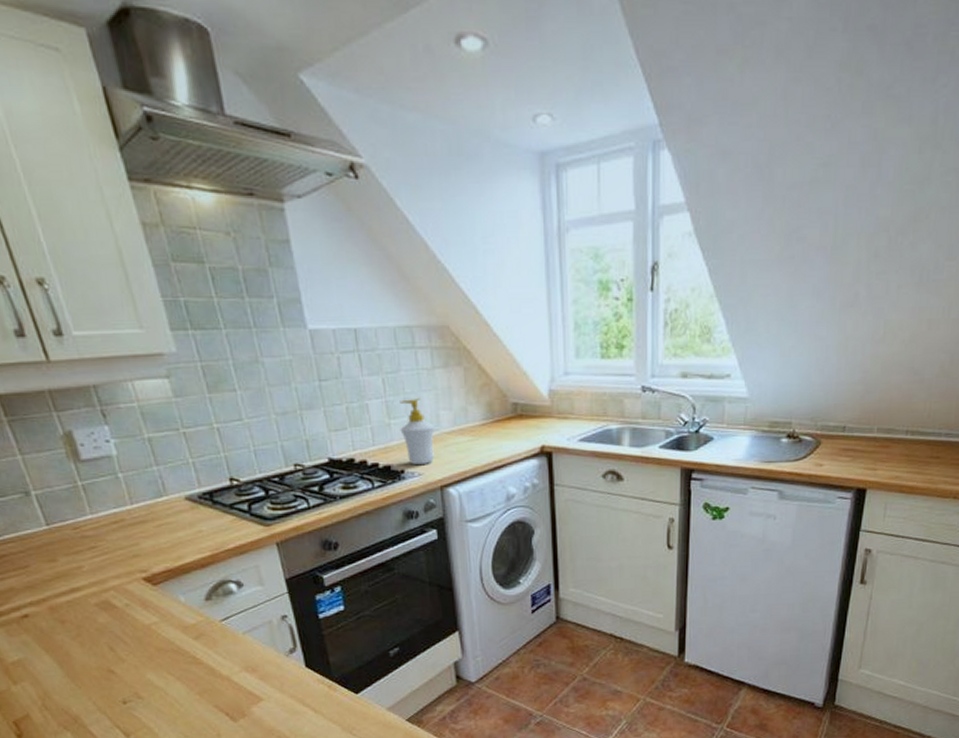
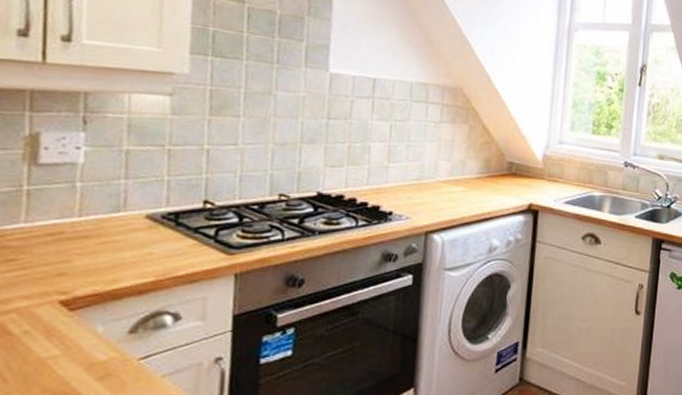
soap bottle: present [399,397,436,466] -> none [396,146,432,209]

